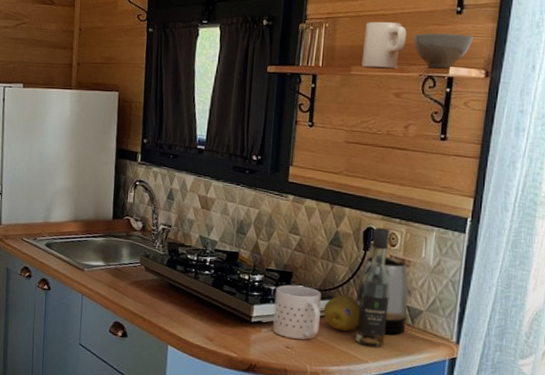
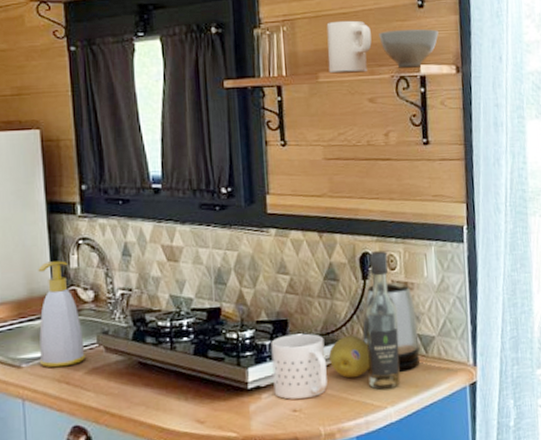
soap bottle: none [97,195,131,277] -> present [38,260,87,368]

